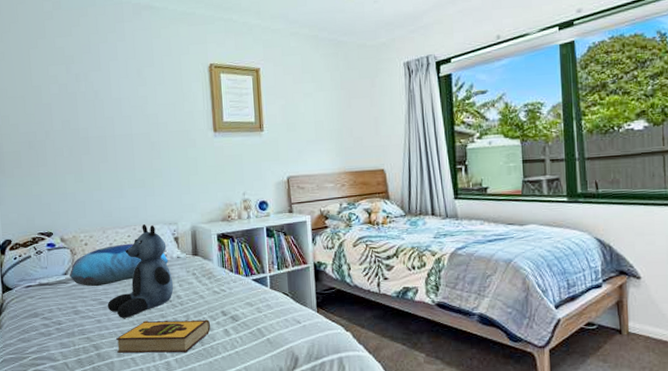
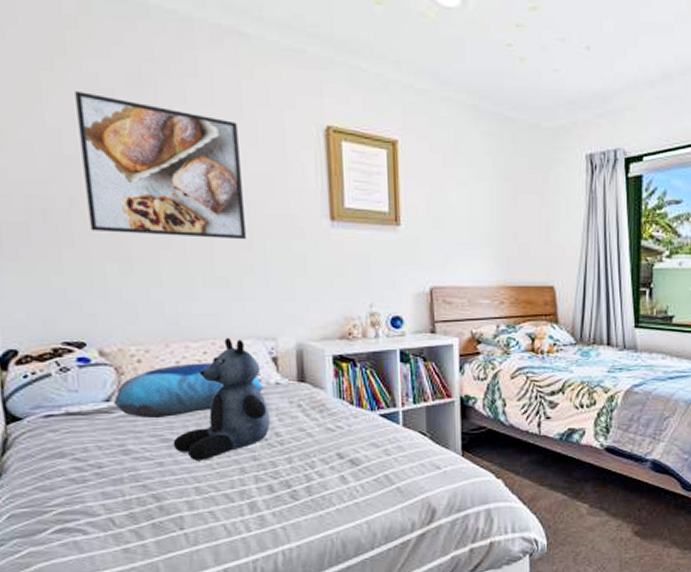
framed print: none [50,60,157,154] -> present [75,91,247,240]
hardback book: present [115,319,210,353] -> none [185,463,321,505]

